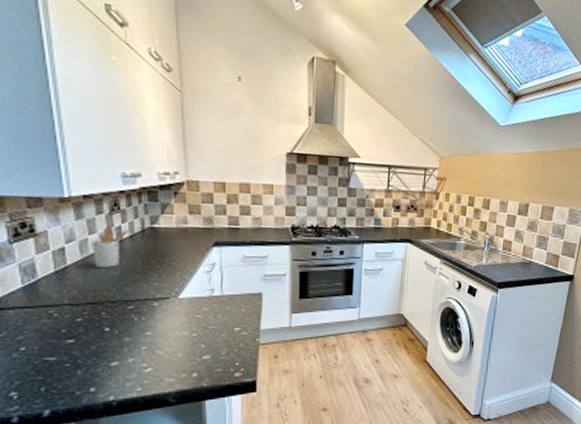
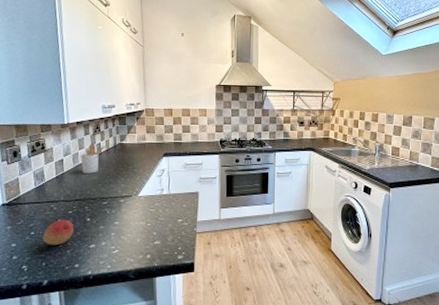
fruit: none [38,330,87,365] -> present [42,220,74,246]

